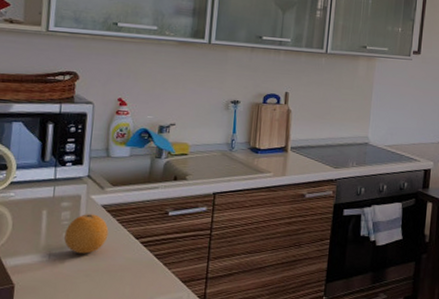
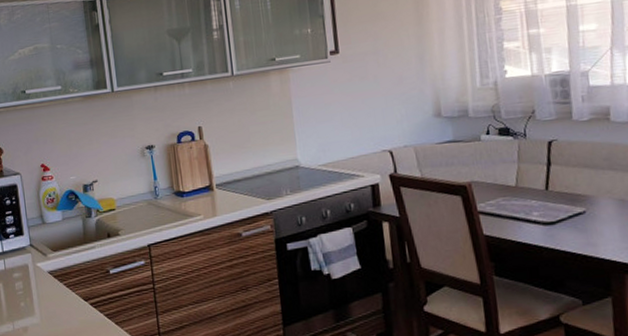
fruit: present [64,214,109,254] -> none [22,281,60,321]

